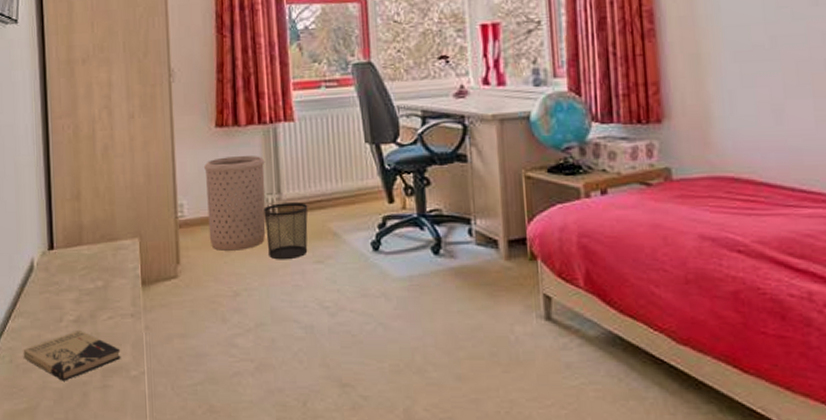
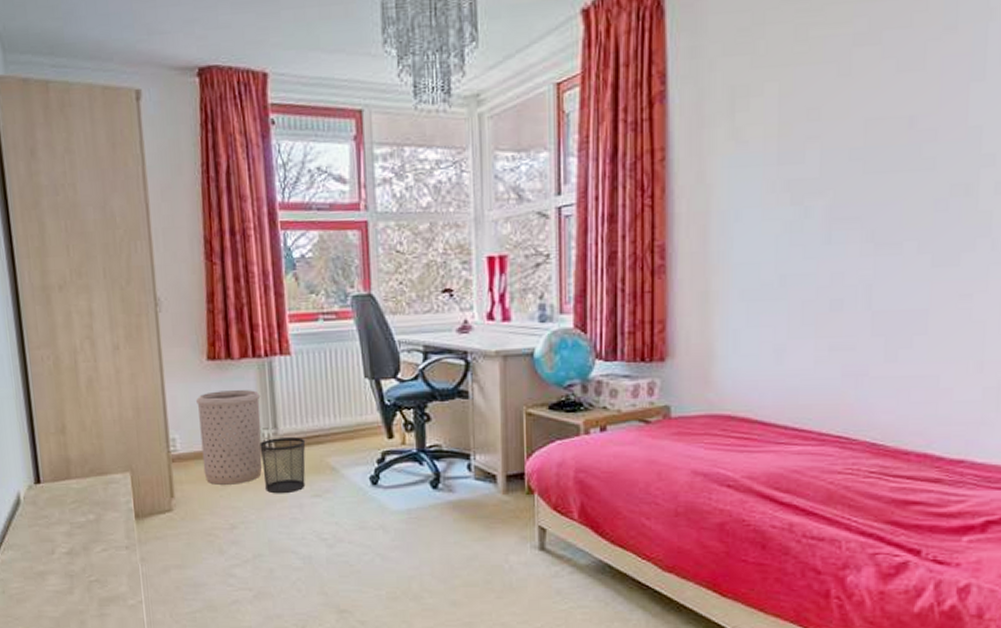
book: present [23,331,121,381] -> none [15,563,117,610]

